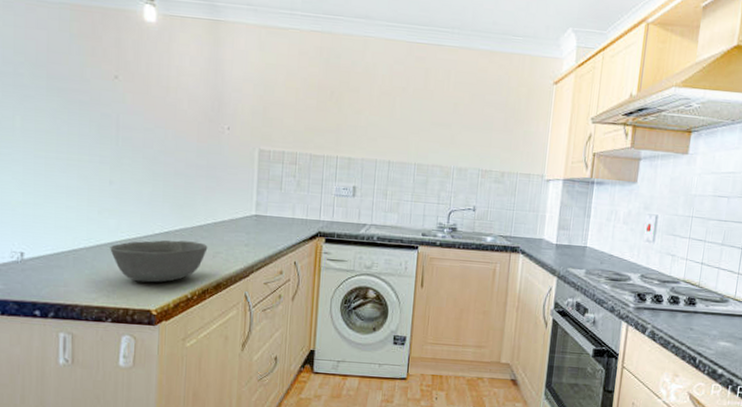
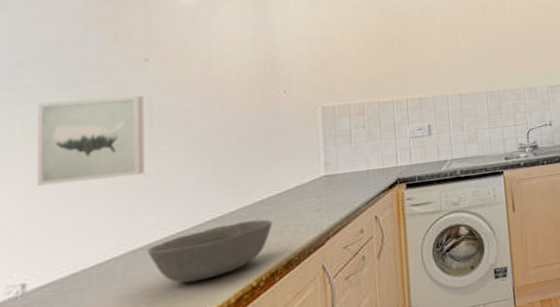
wall art: none [32,102,113,181] -> present [37,95,145,186]

